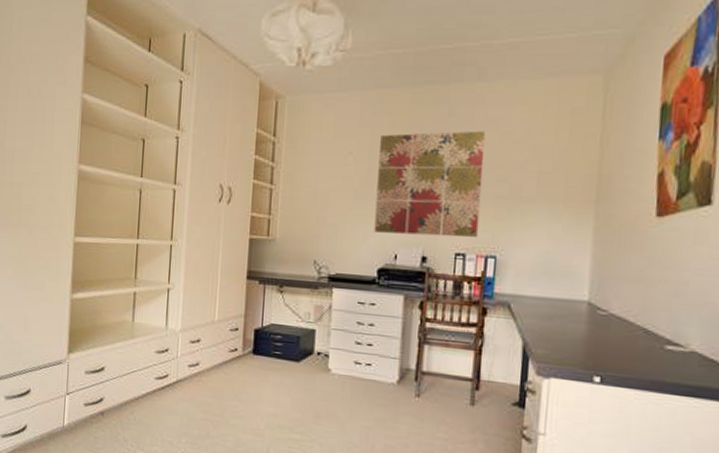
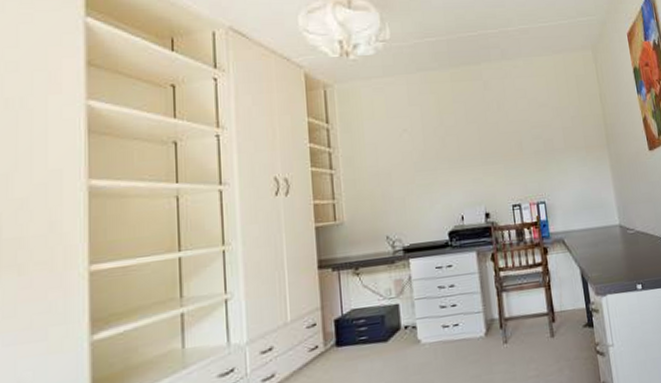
wall art: present [374,130,485,238] -> none [430,99,528,199]

